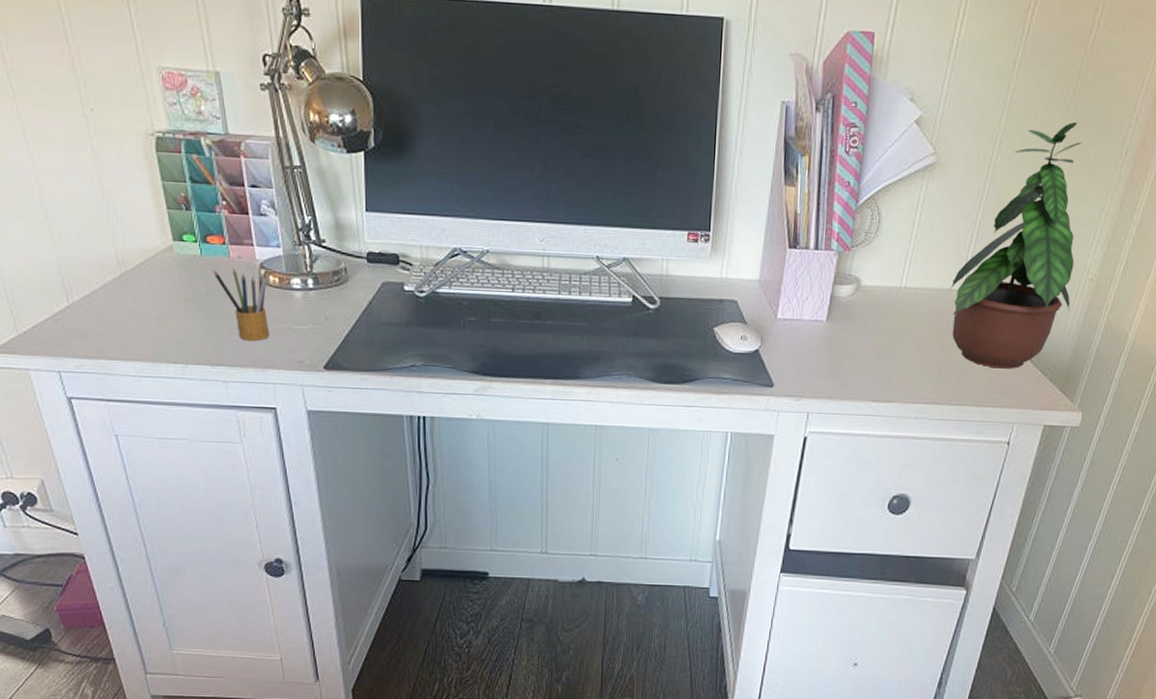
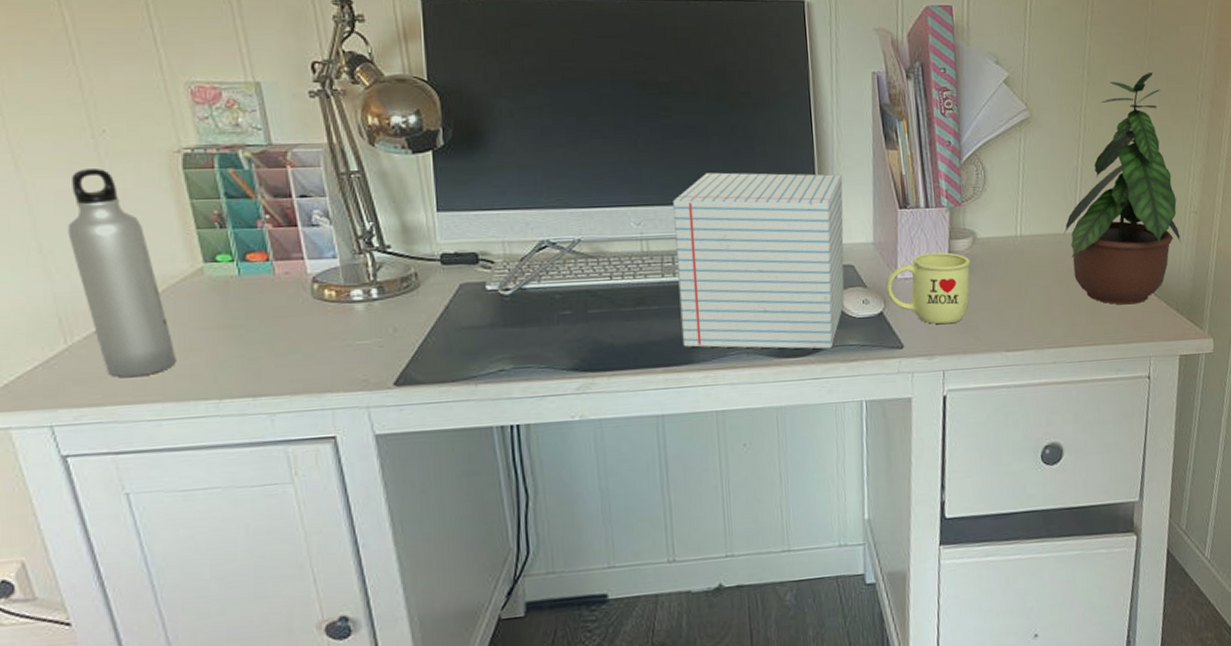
water bottle: none [66,145,152,338] -> present [67,169,177,378]
pencil box: present [213,268,270,342] -> none [255,286,326,365]
notepad: none [571,195,737,380] -> present [673,172,845,350]
mug: none [765,296,851,369] -> present [886,252,970,325]

